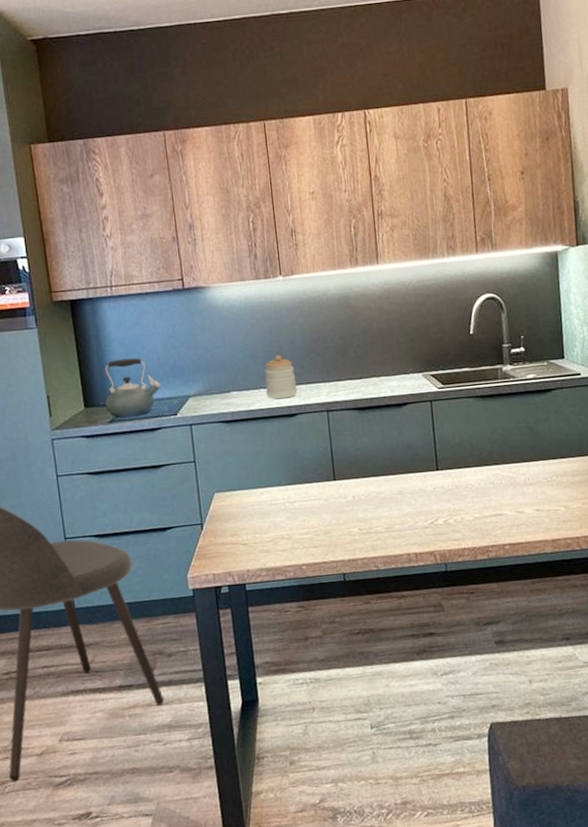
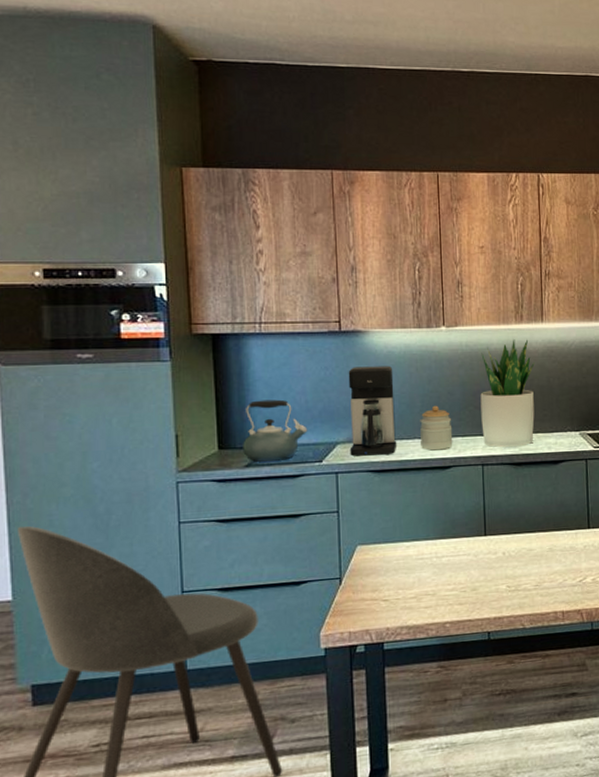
coffee maker: none [194,319,245,409] -> present [348,366,397,457]
planter: none [319,282,376,394] -> present [480,339,535,448]

